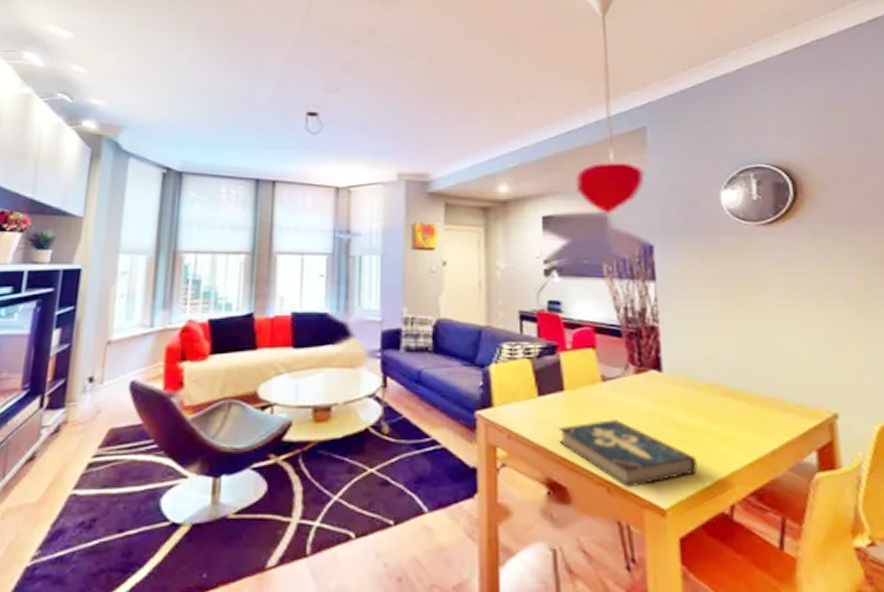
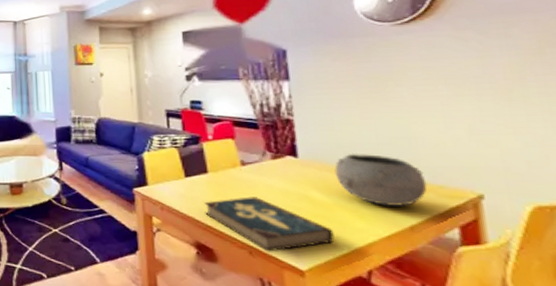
bowl: none [699,366,788,428] -> present [334,153,428,206]

